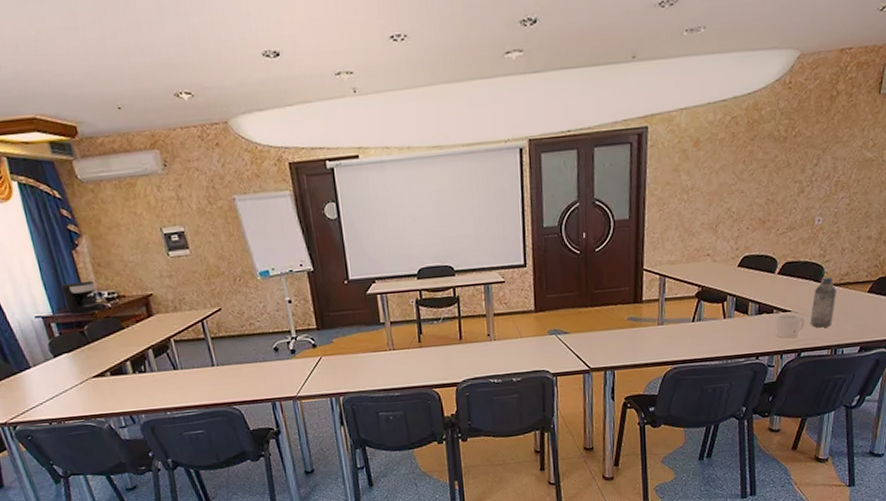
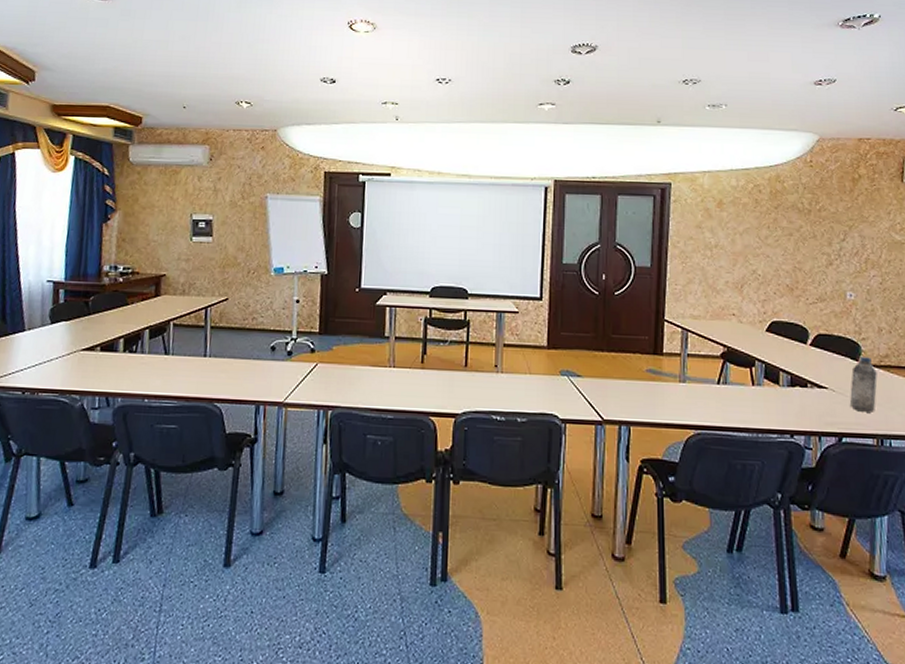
coffee maker: present [50,280,111,318] -> none [61,252,123,284]
mug: present [775,314,805,339] -> none [810,390,845,420]

